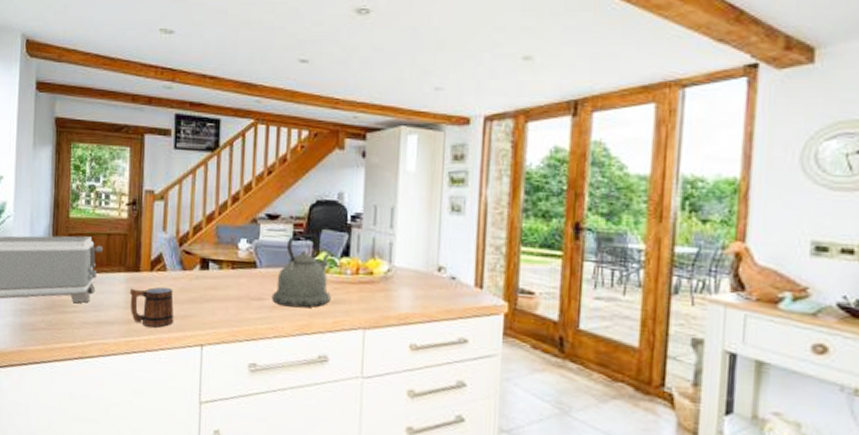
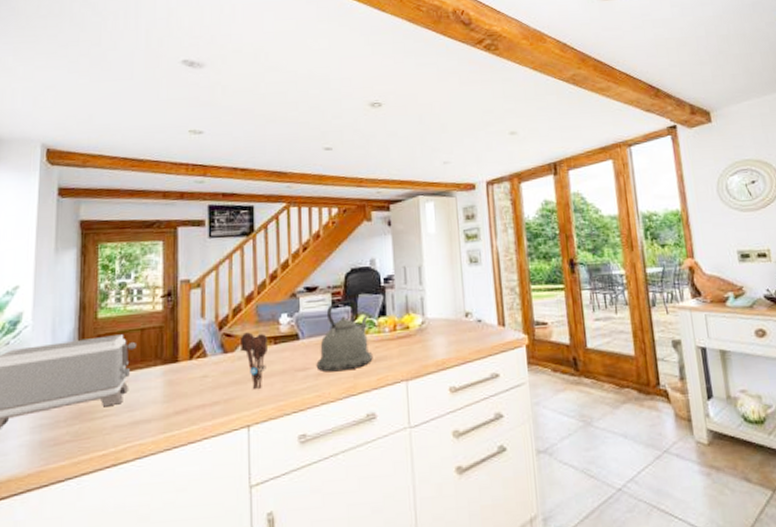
mug: present [129,287,174,328] -> none [167,373,218,418]
utensil holder: none [199,252,225,311] -> present [241,332,267,389]

